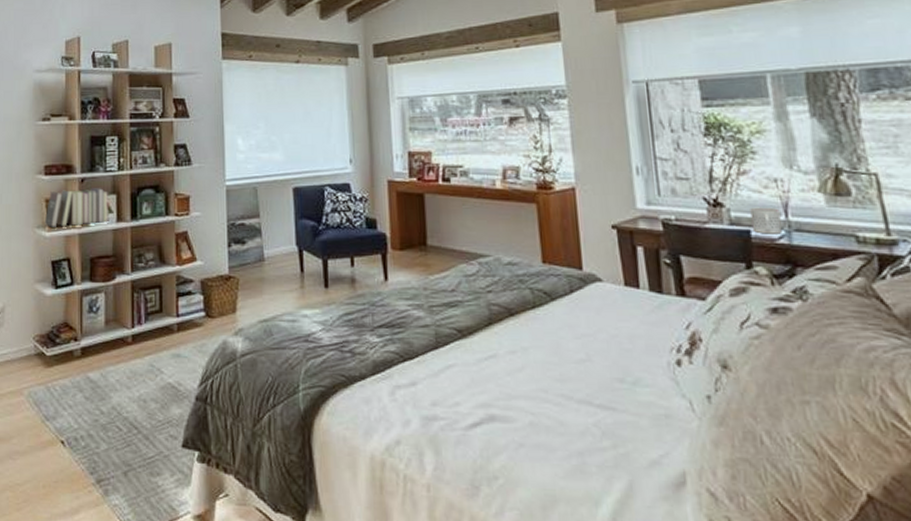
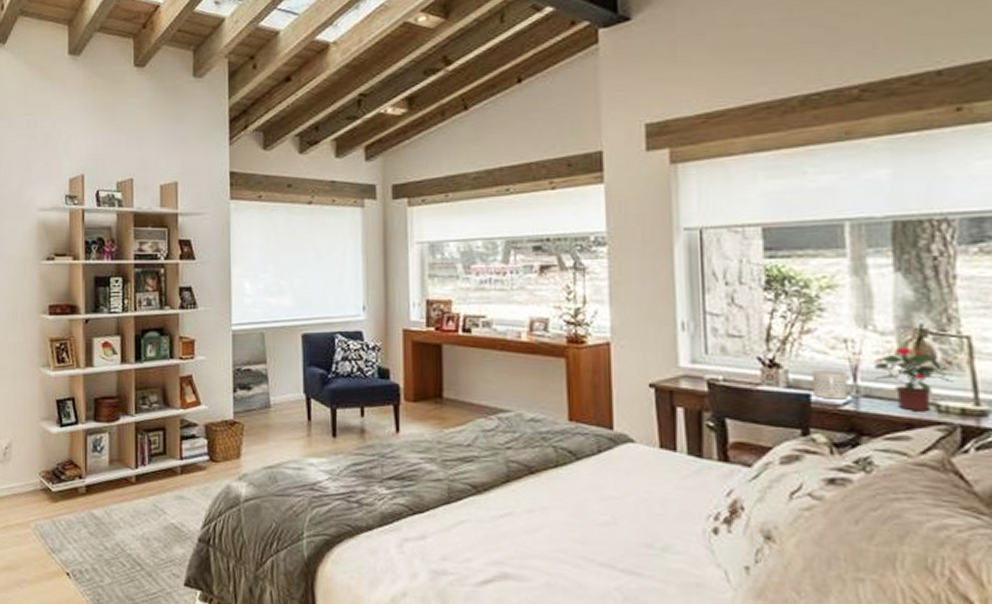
books: present [44,188,108,227] -> none [49,329,112,367]
potted flower: none [801,184,867,243] -> present [873,347,954,412]

